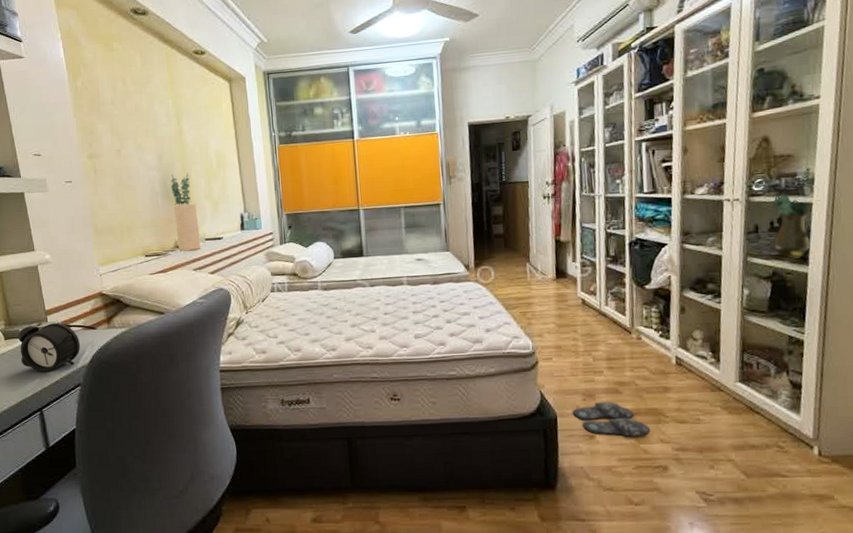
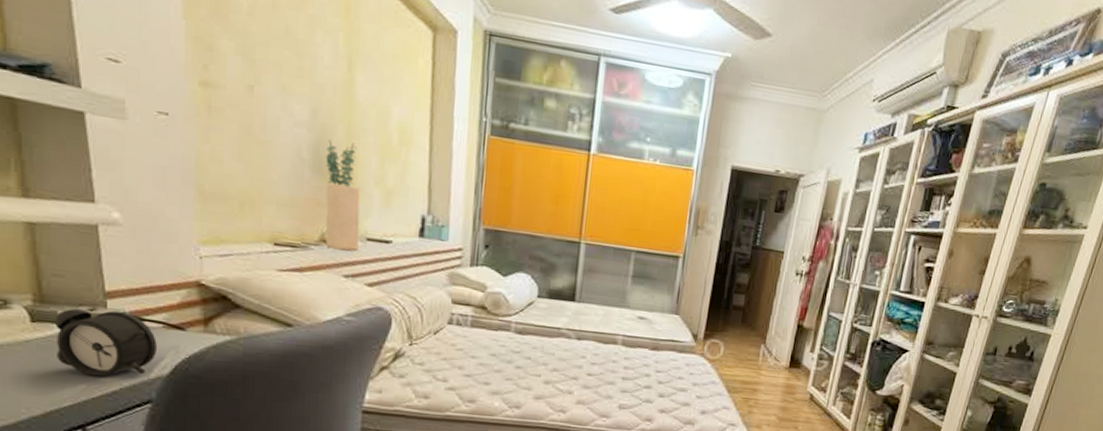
vase: present [773,185,811,259] -> none [1006,311,1050,388]

